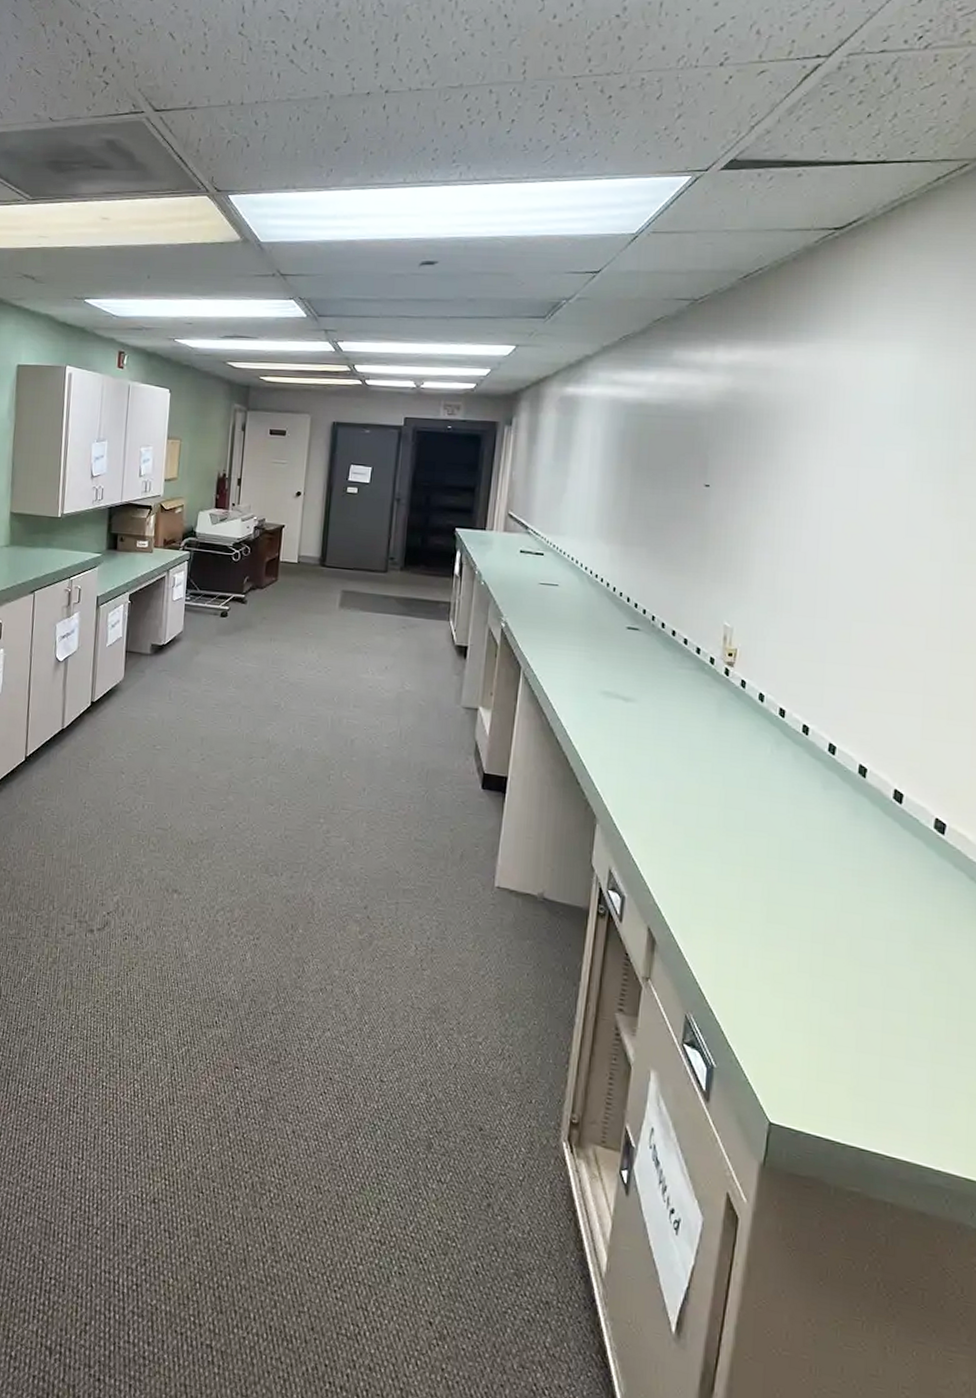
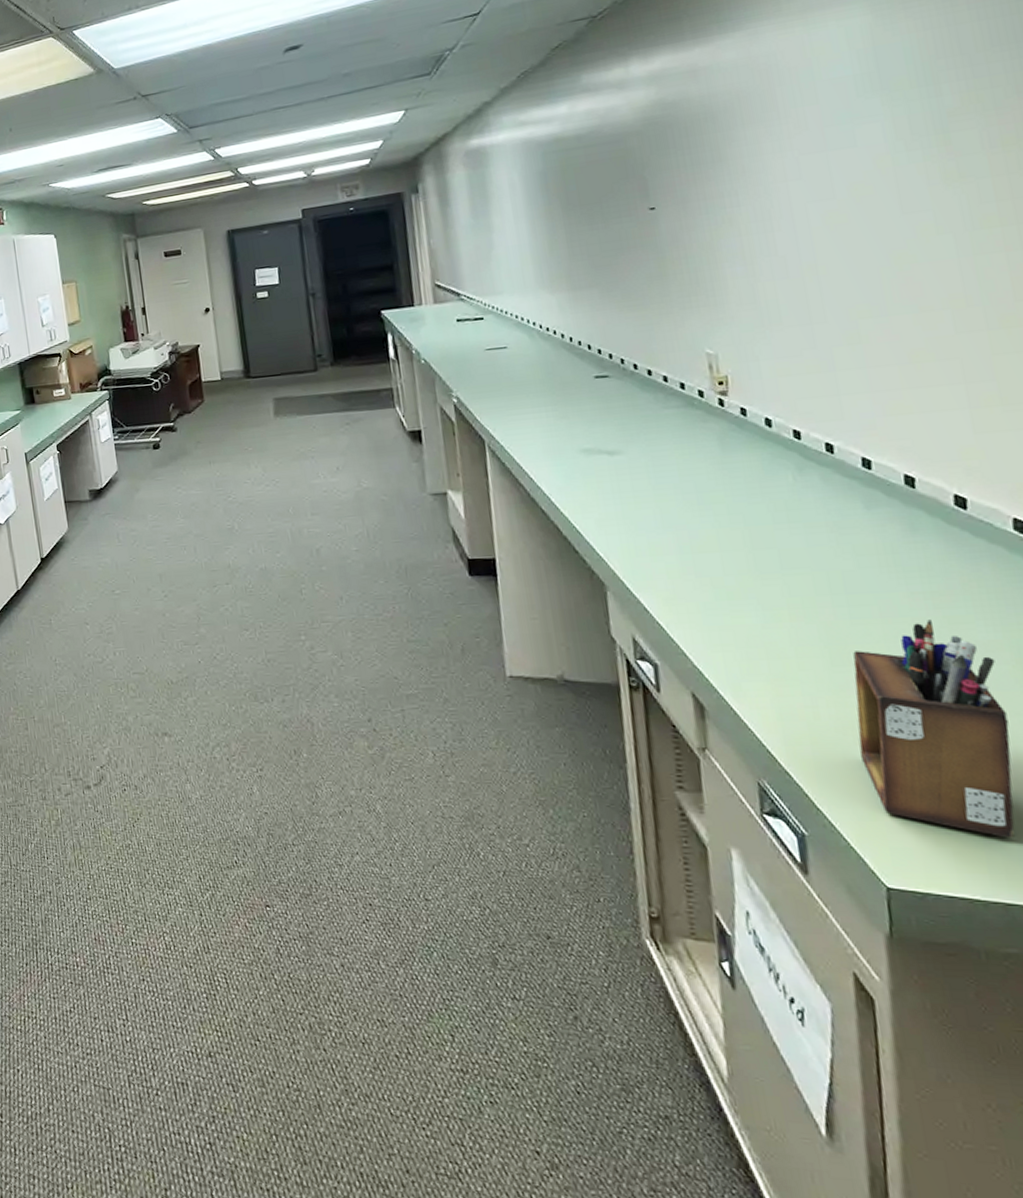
desk organizer: none [773,894,895,1093] -> present [853,619,1015,838]

